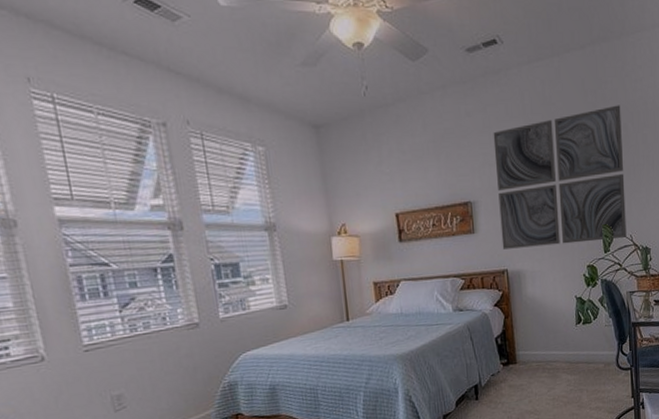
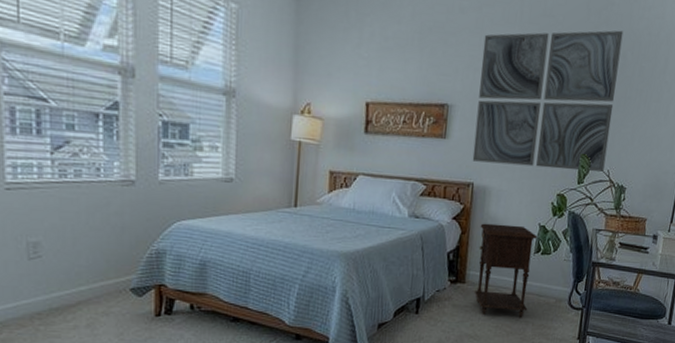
nightstand: none [521,300,580,390] -> present [475,223,538,318]

